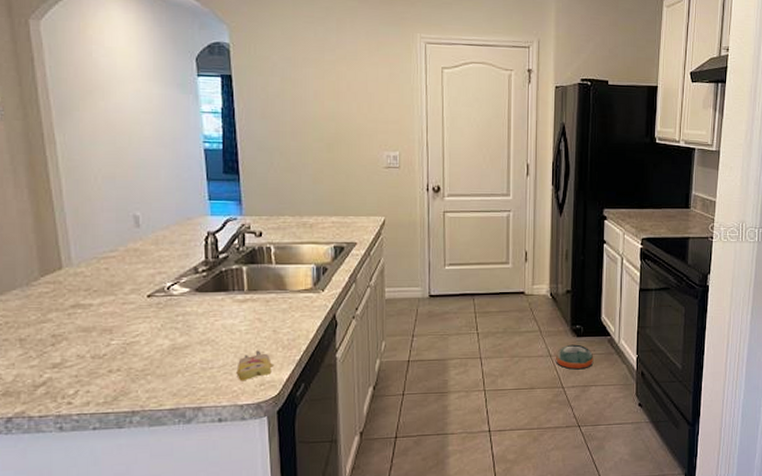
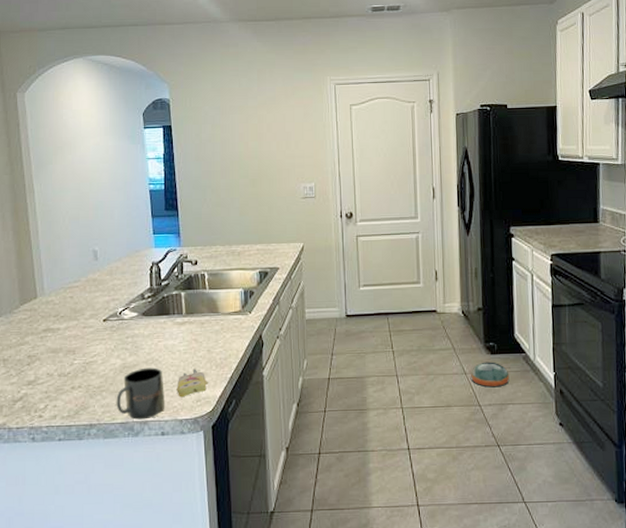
mug: none [164,349,223,406] -> present [116,367,166,420]

